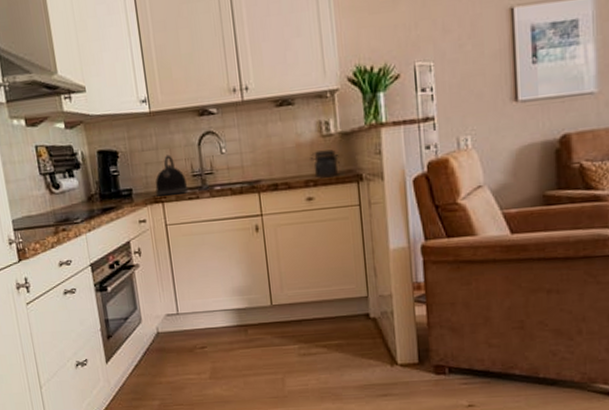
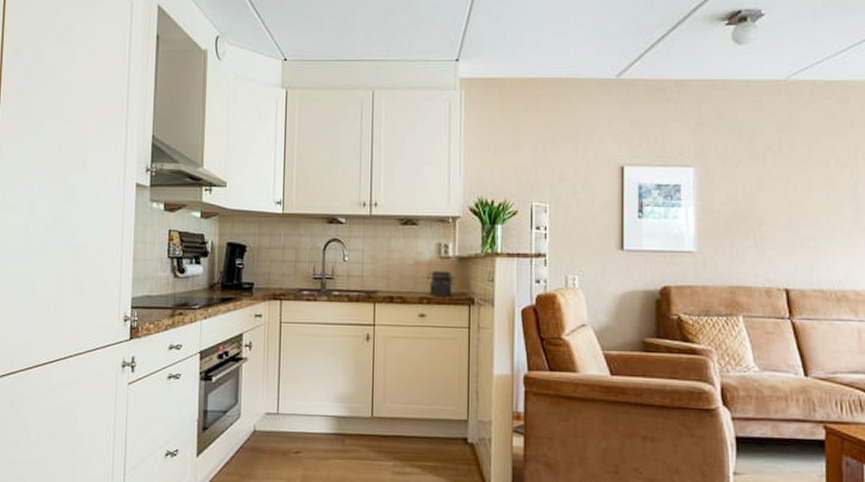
kettle: present [155,154,189,197] -> none [276,255,308,294]

